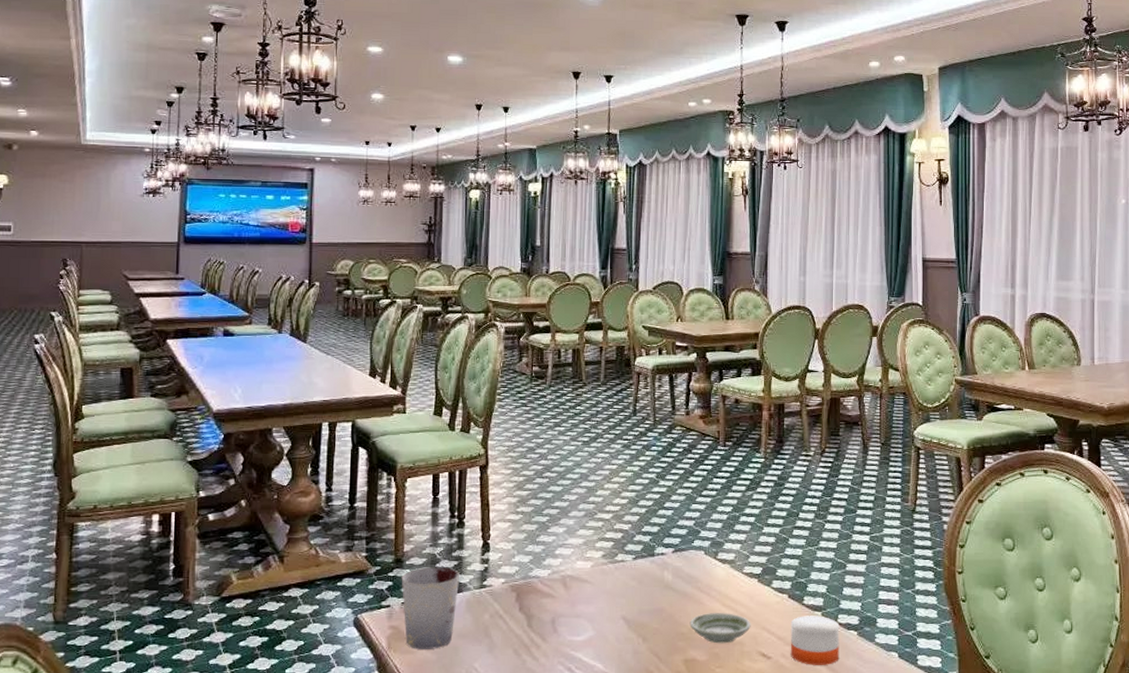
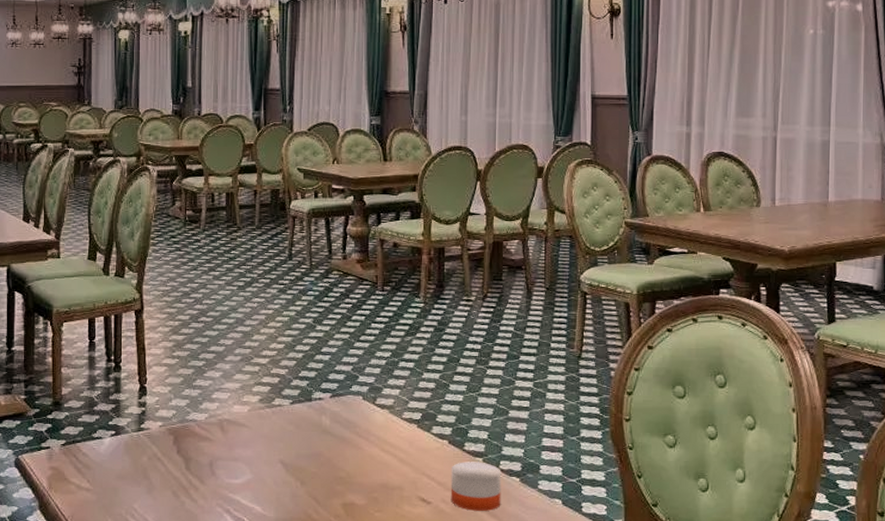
cup: present [401,567,460,649] -> none [60,410,118,490]
saucer: present [689,613,751,644] -> none [348,458,411,488]

